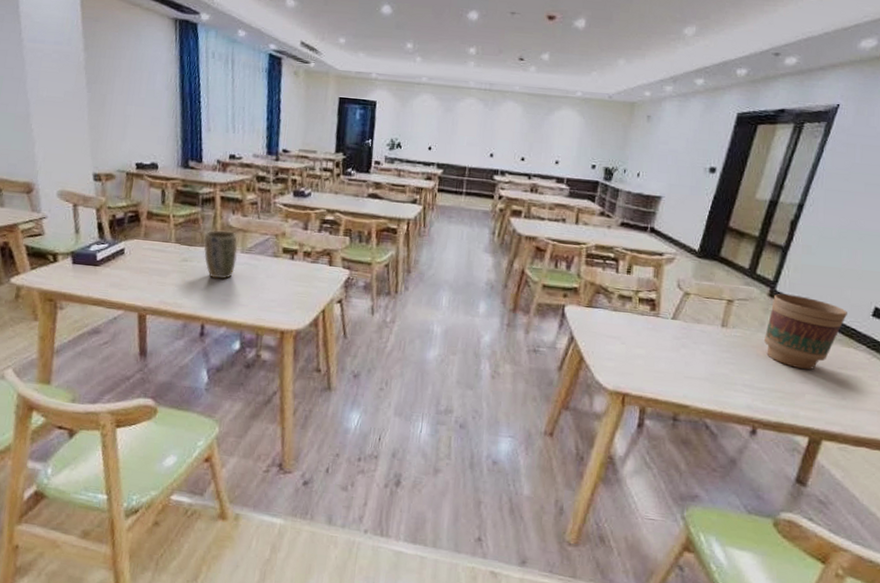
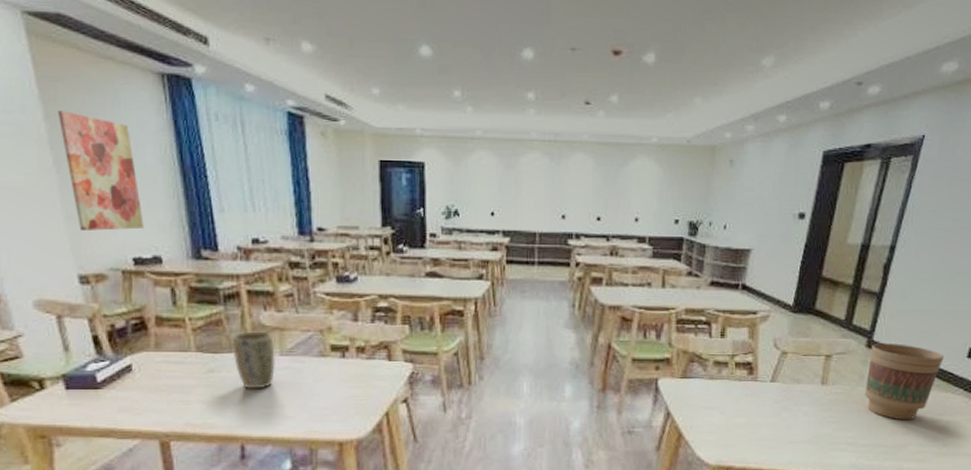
wall art: none [94,44,148,140] -> present [57,111,144,231]

